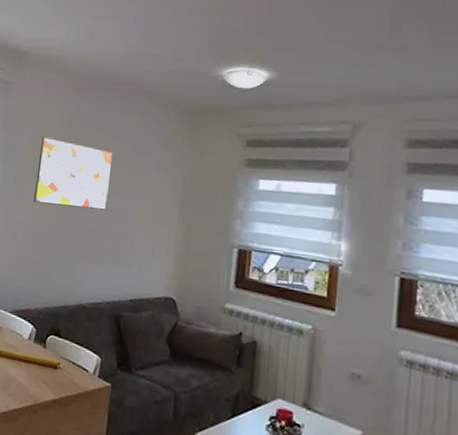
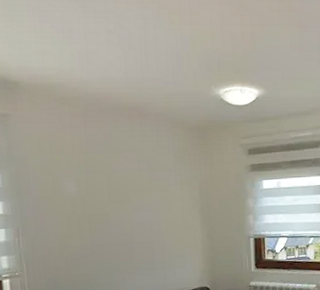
wall art: present [33,137,114,210] -> none [55,166,134,229]

